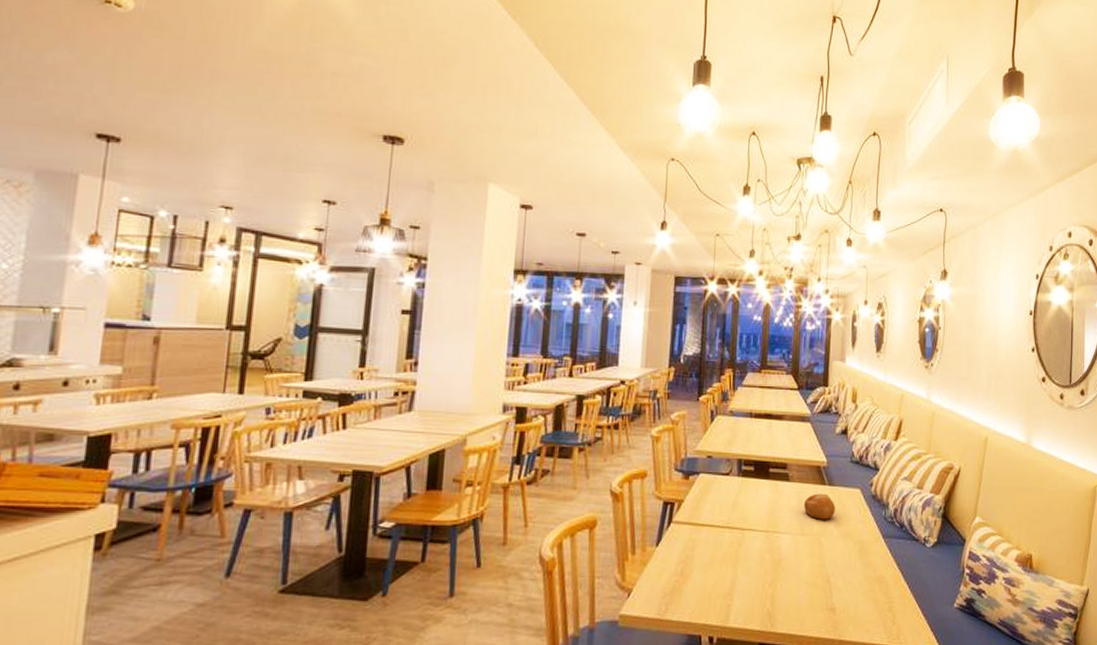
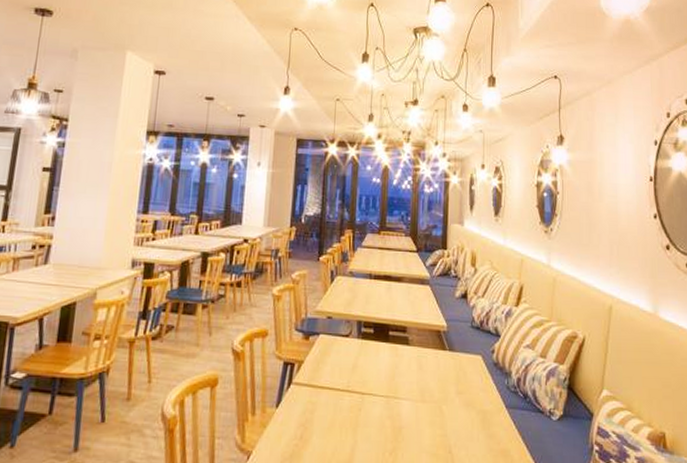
bread roll: present [804,493,835,521] -> none [424,359,456,388]

